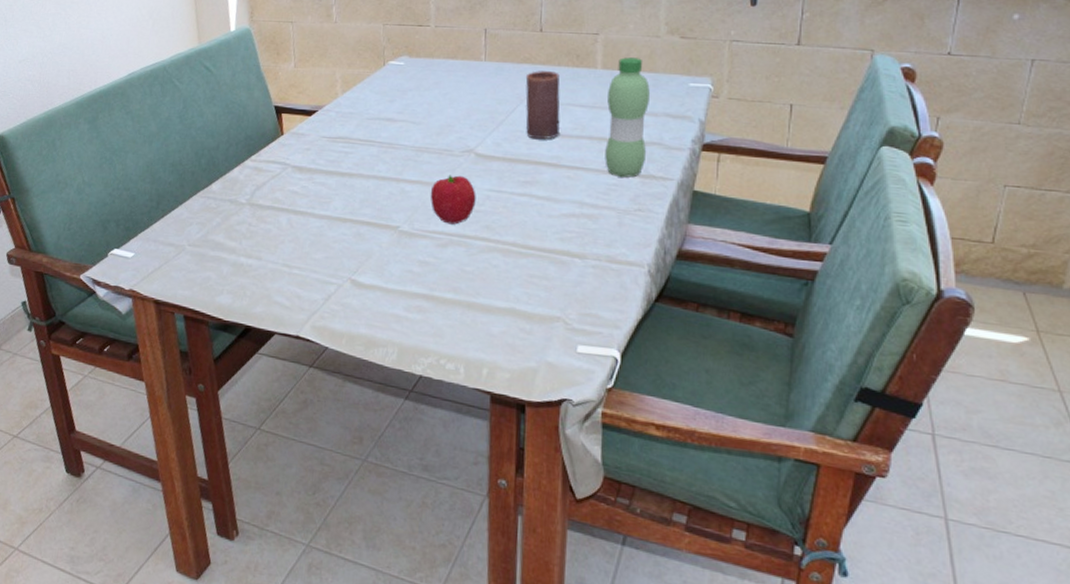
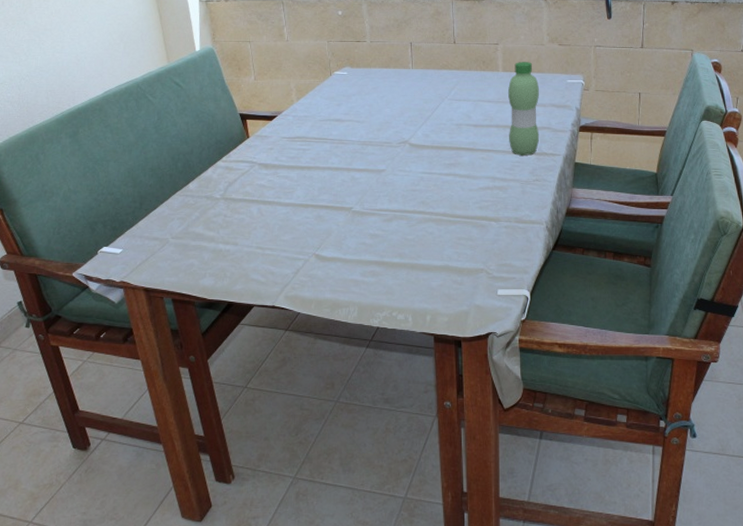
fruit: present [430,175,476,225] -> none [375,162,412,203]
candle: present [525,71,561,140] -> none [445,75,475,130]

